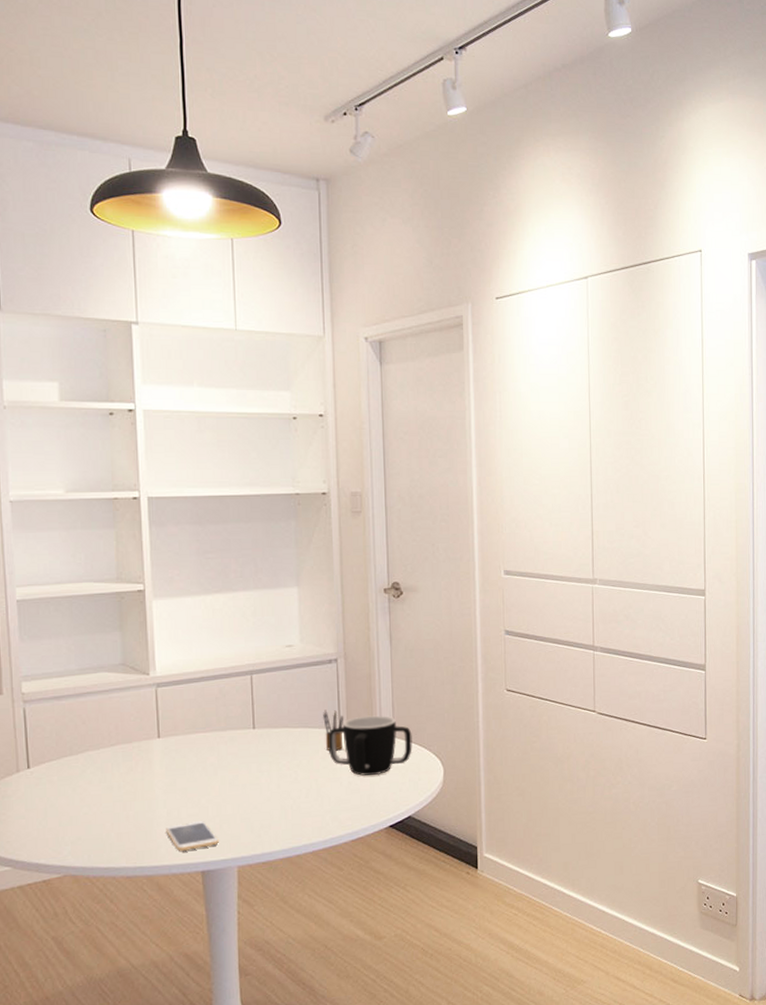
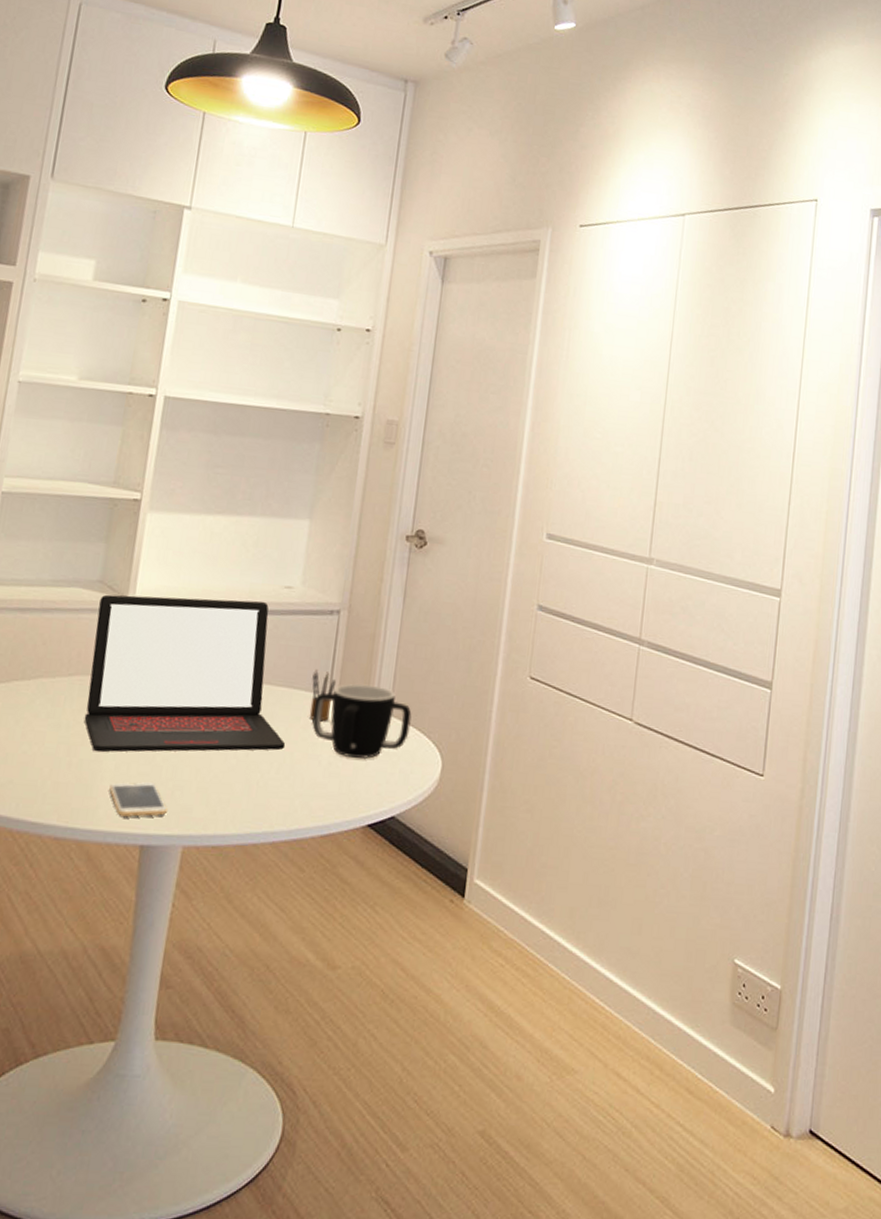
laptop: none [126,660,310,804] -> present [84,594,286,752]

